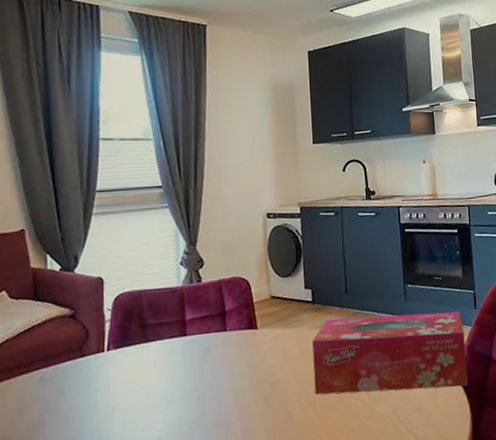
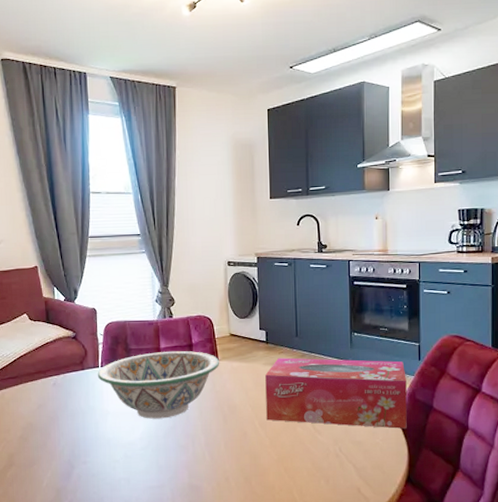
decorative bowl: none [102,320,259,411] -> present [97,351,220,419]

